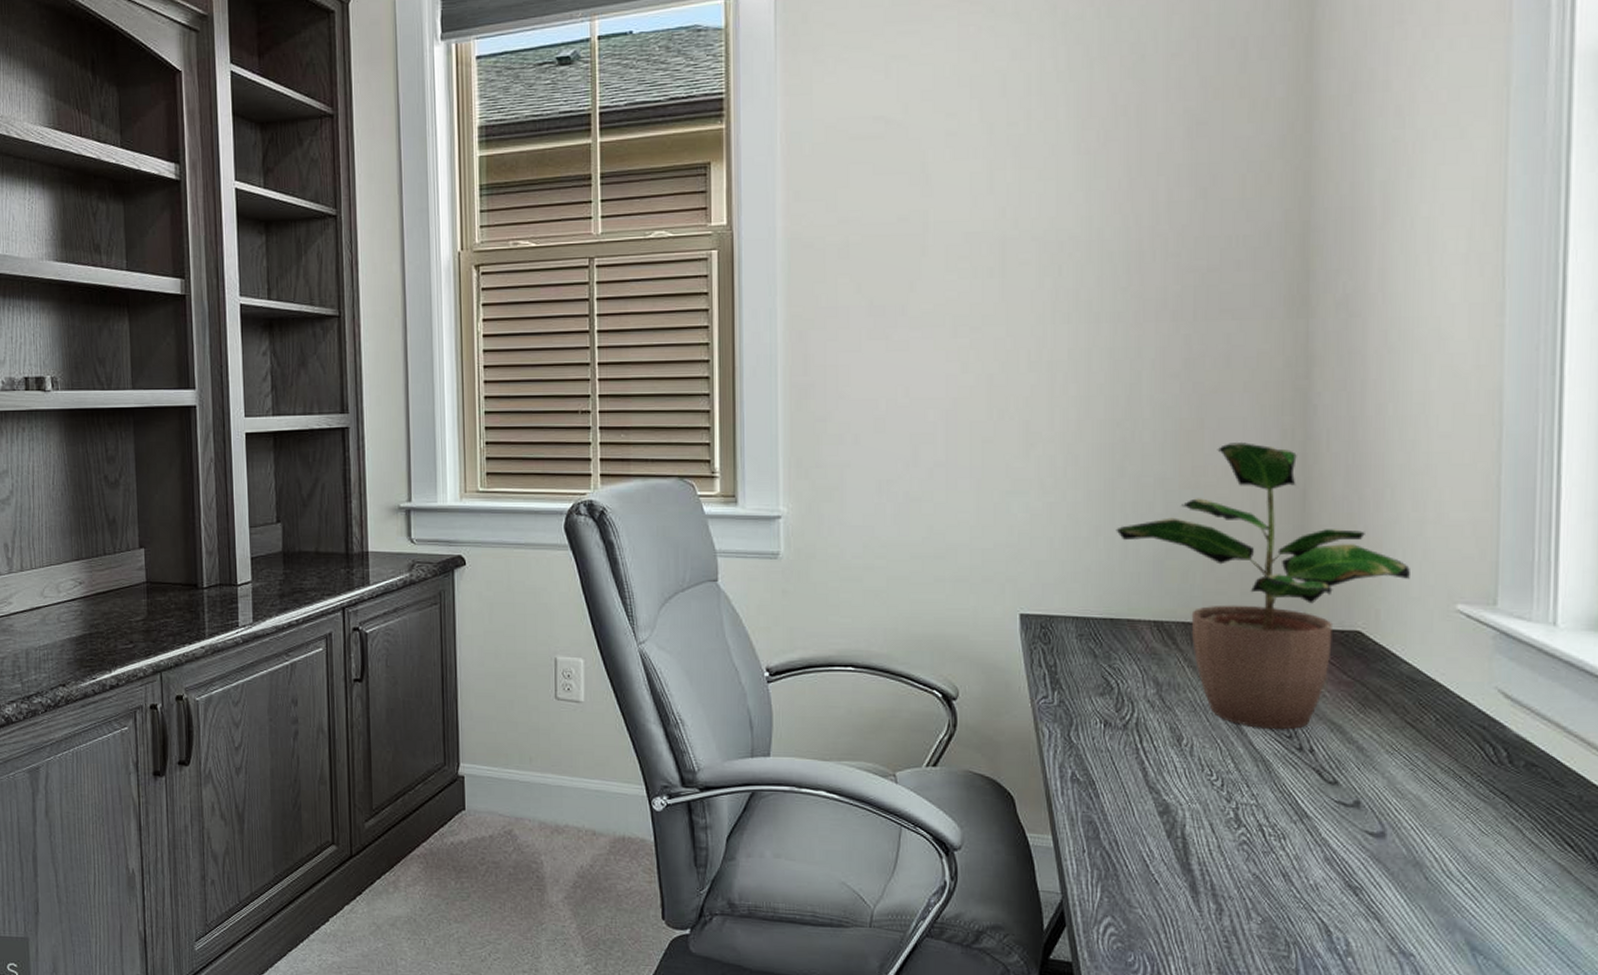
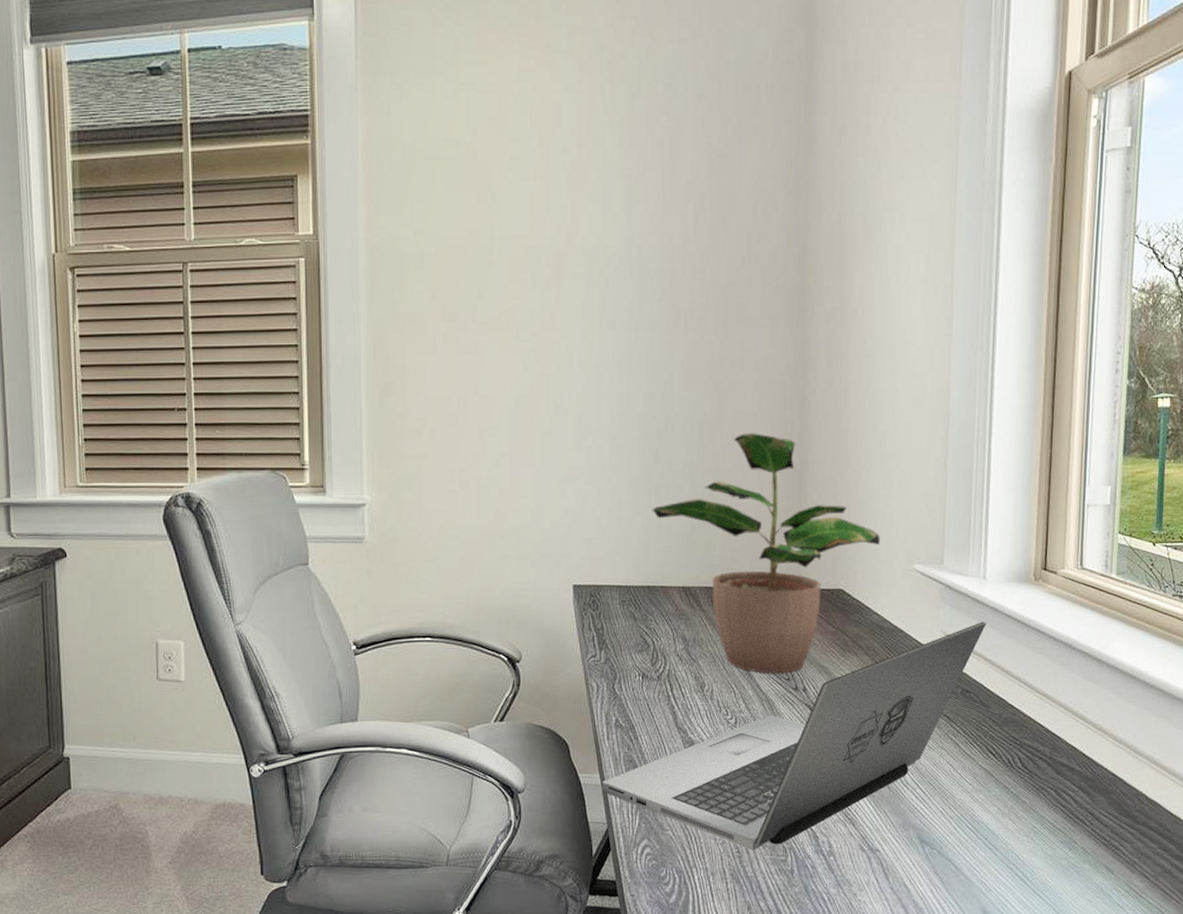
laptop: none [1054,678,1558,941] -> present [601,621,986,850]

